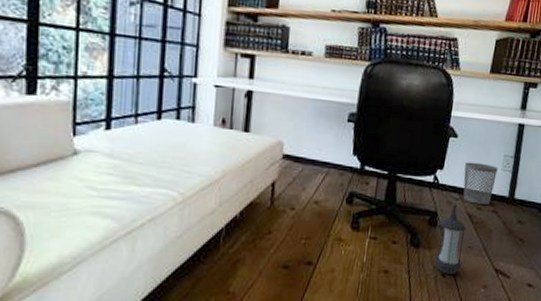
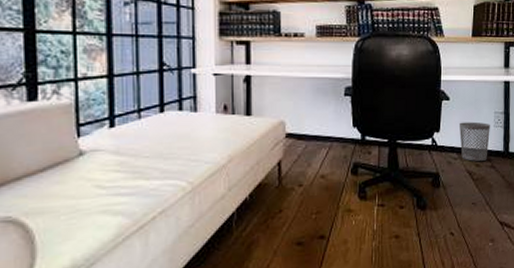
lantern: present [433,204,466,274] -> none [441,164,468,232]

